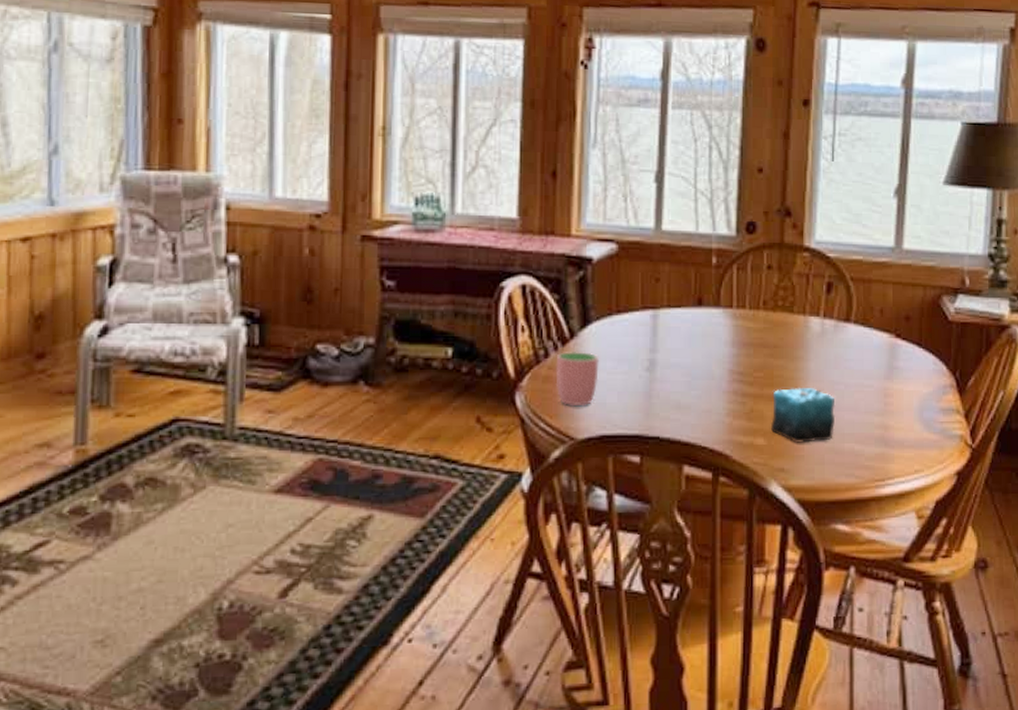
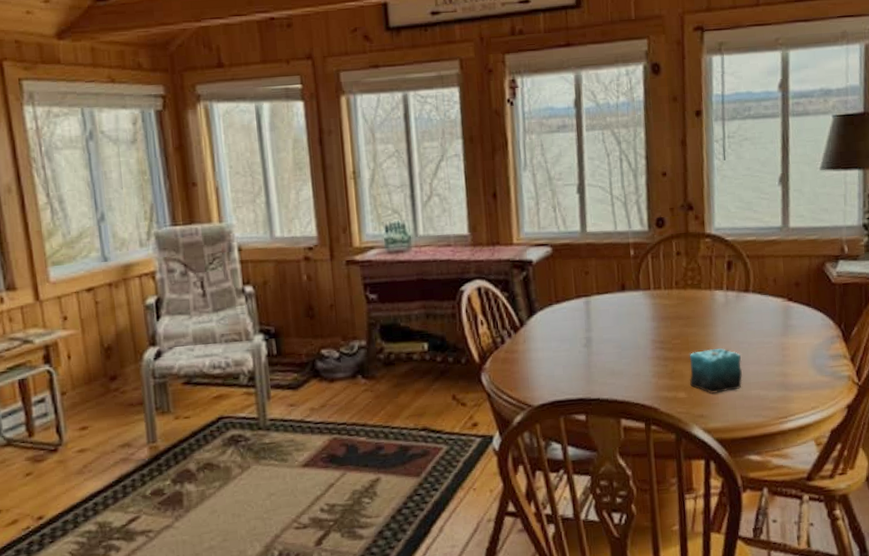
cup: present [555,350,600,407] -> none [511,336,547,381]

